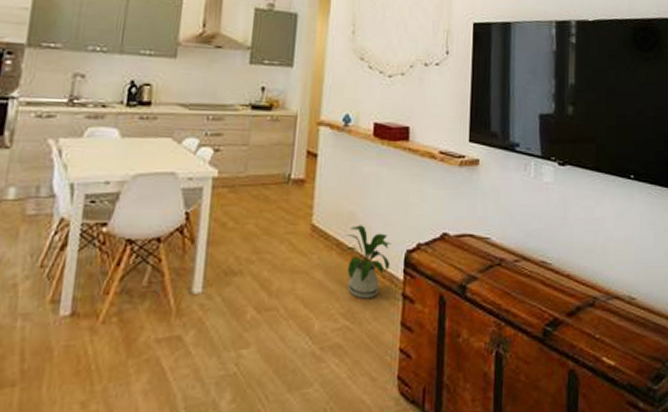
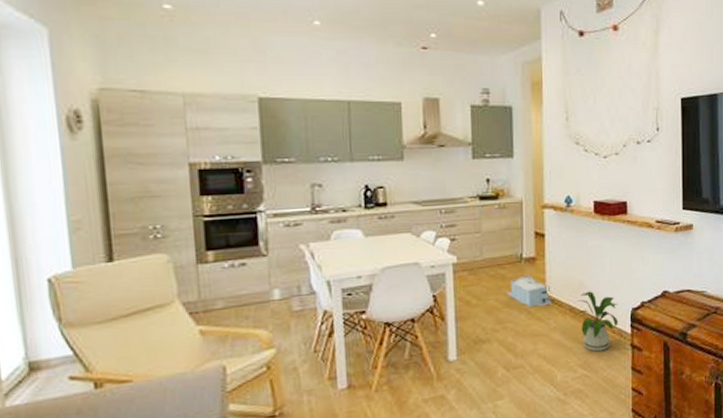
storage bin: none [267,199,319,237] -> present [505,275,553,307]

